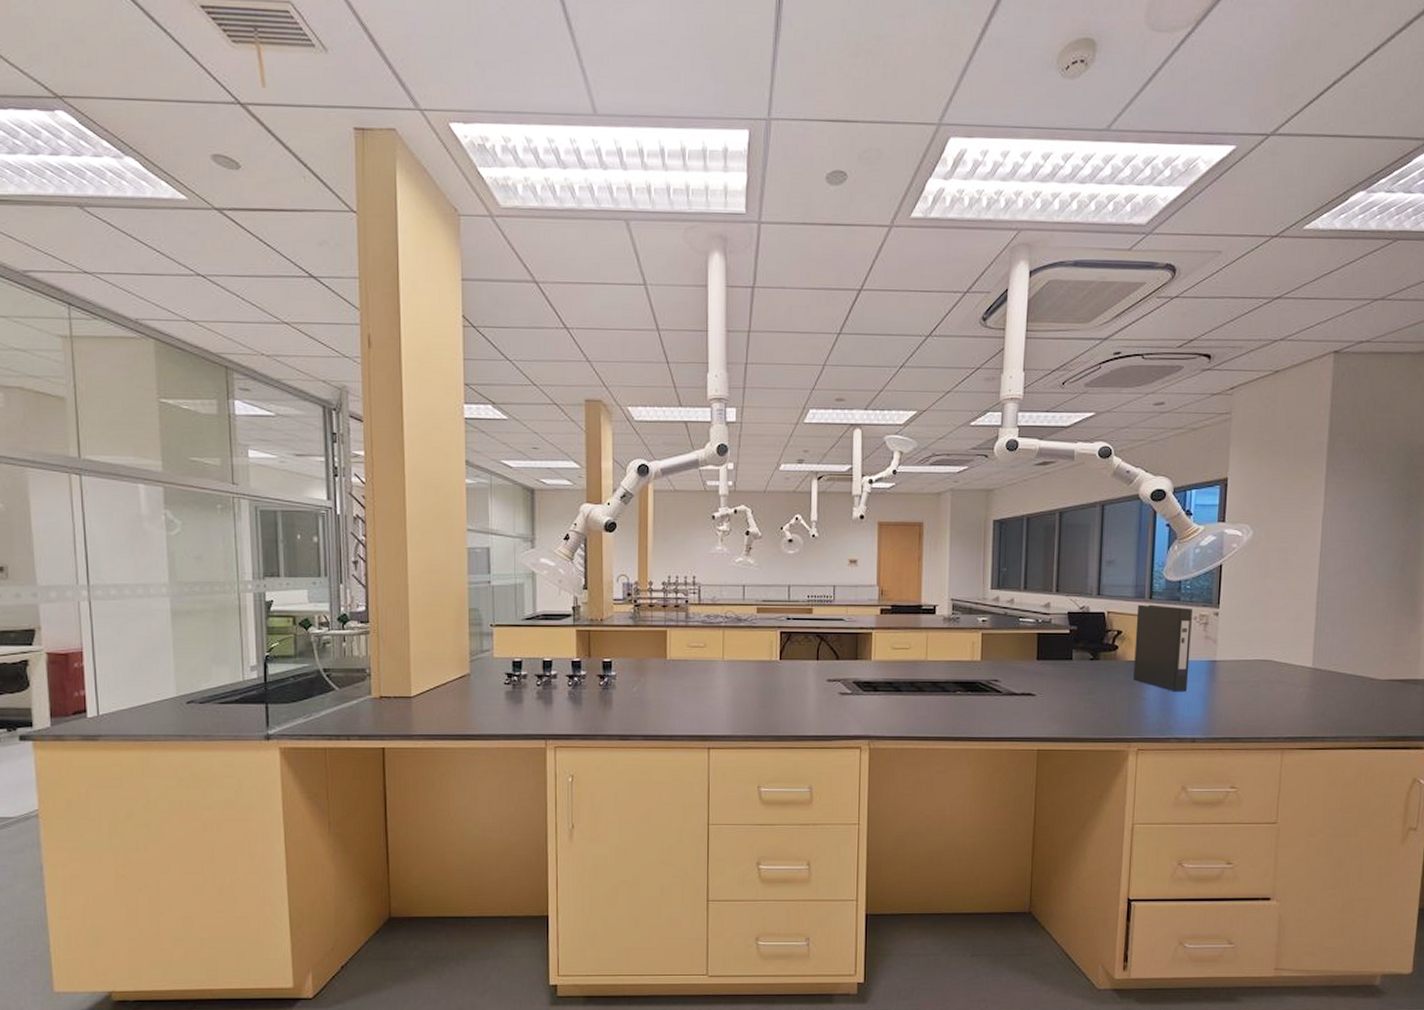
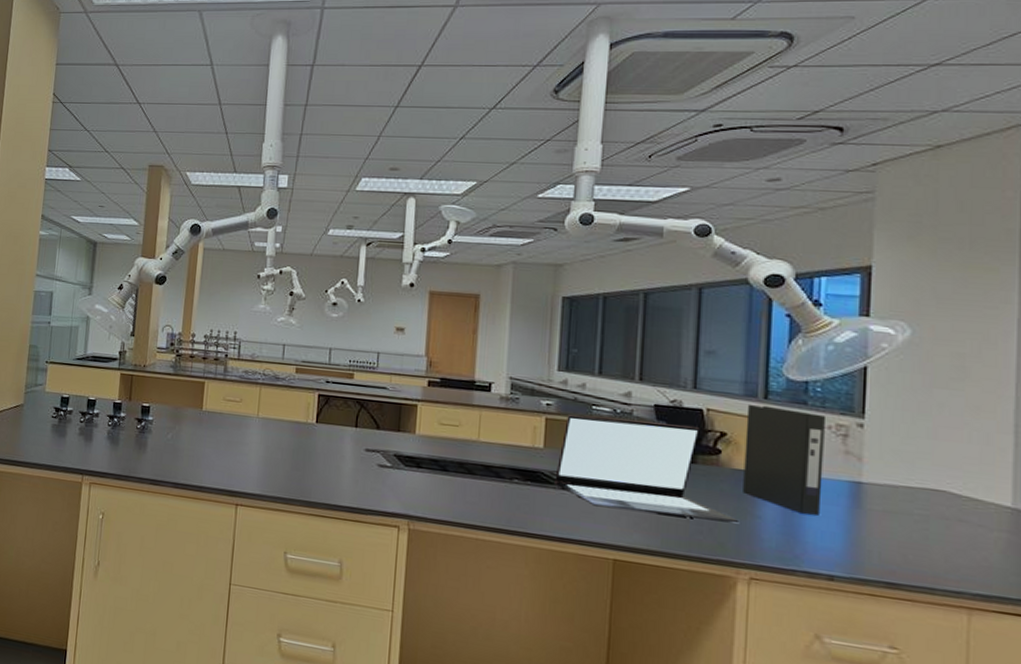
laptop: none [990,627,1131,707] -> present [554,415,740,524]

